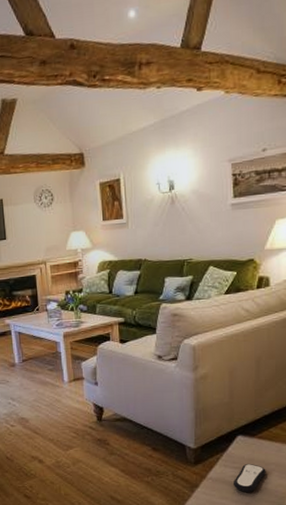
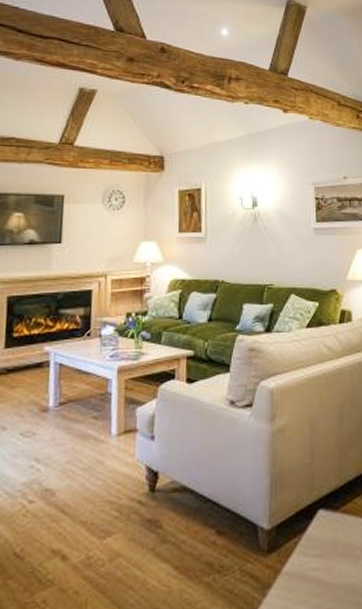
remote control: present [234,463,266,492] -> none [314,548,351,591]

